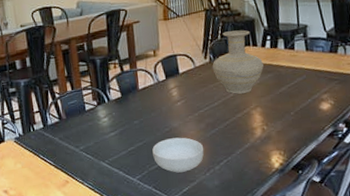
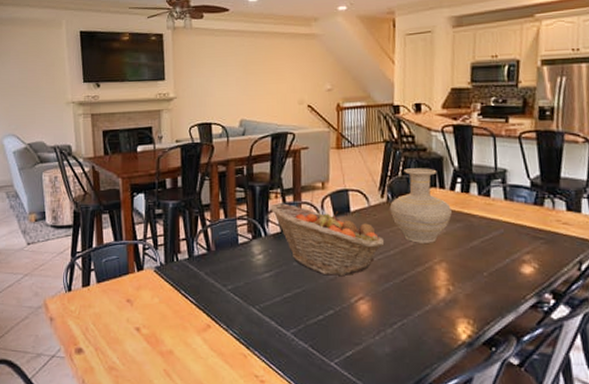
fruit basket: none [110,72,210,129] -> present [270,203,385,275]
cereal bowl: present [152,137,204,173] -> none [312,288,375,331]

